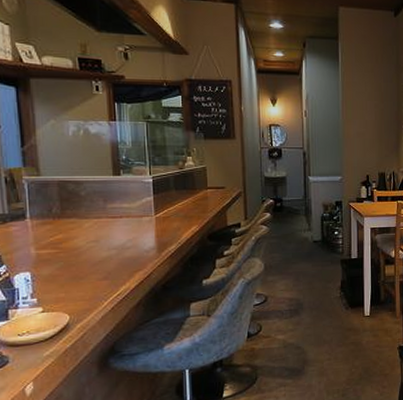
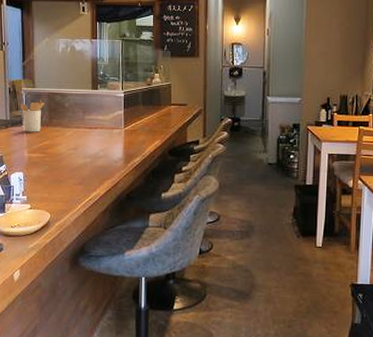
utensil holder: none [20,190,54,226] -> present [19,100,45,132]

